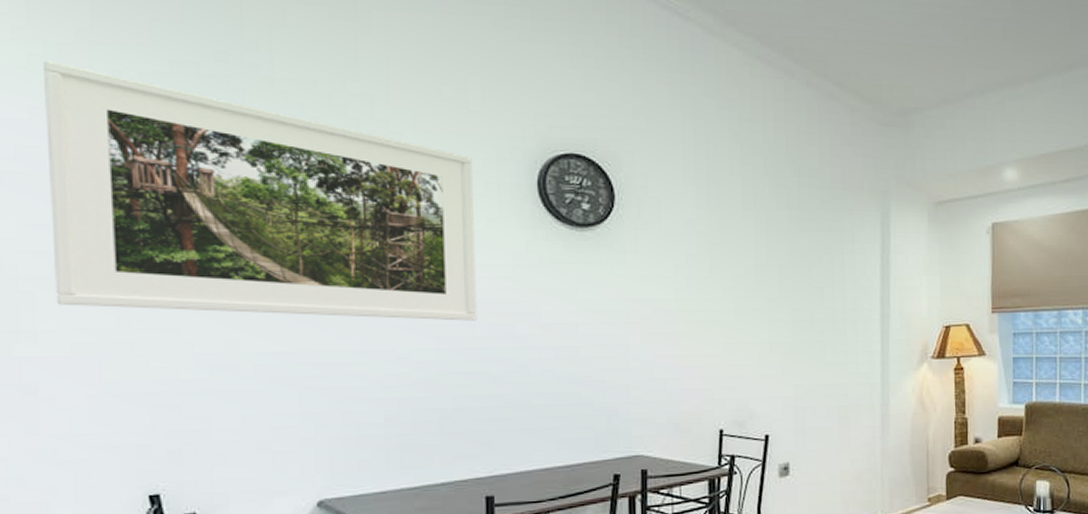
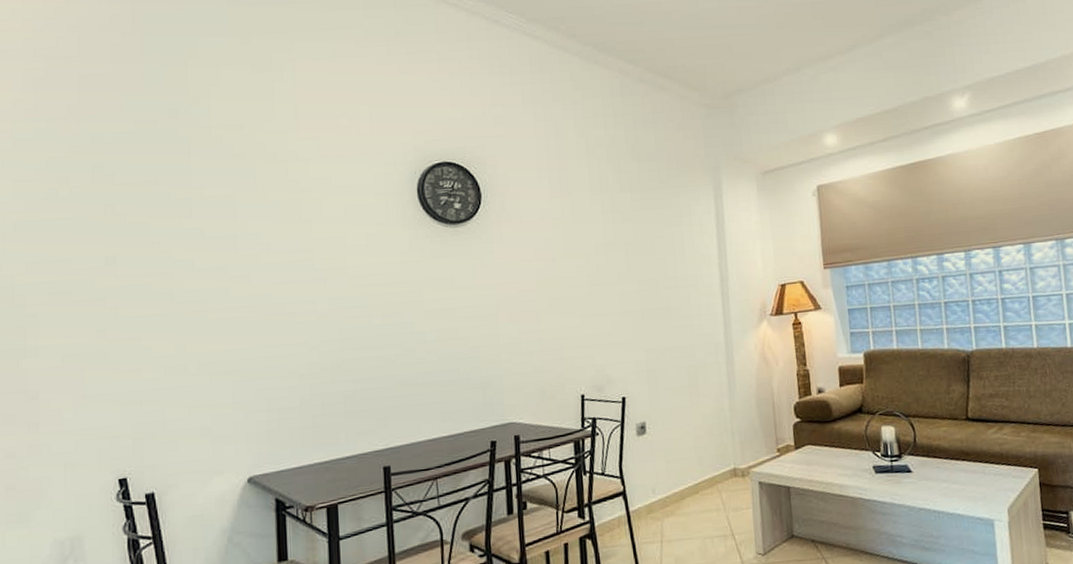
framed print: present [44,60,477,321] -> none [46,132,372,325]

